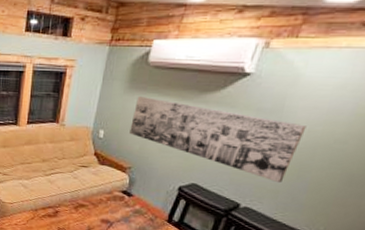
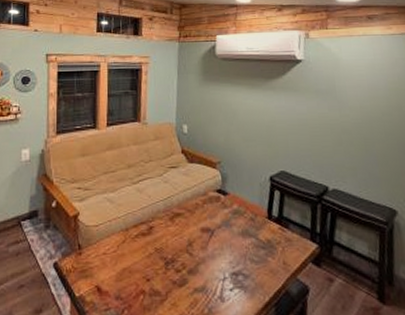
wall art: present [129,95,307,182] -> none [211,87,358,159]

